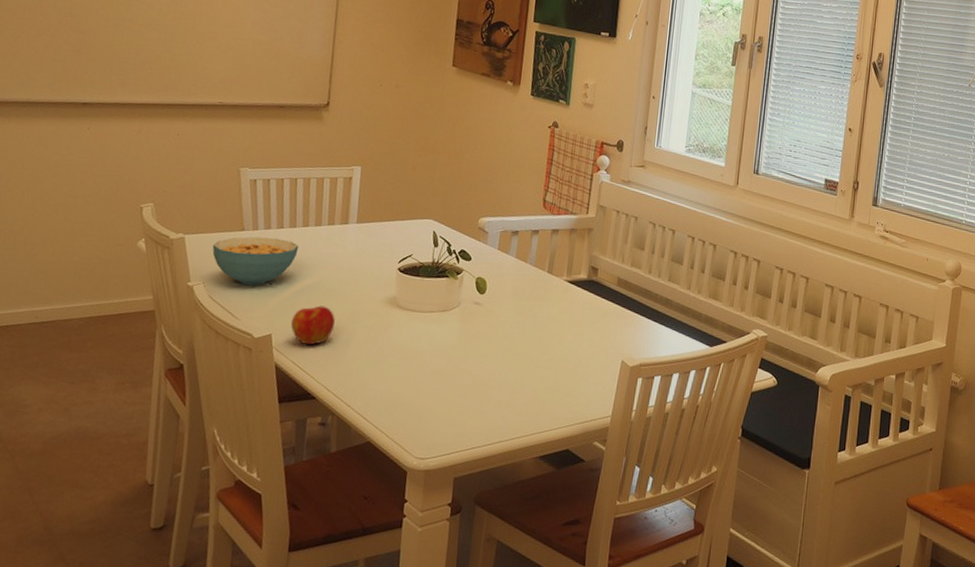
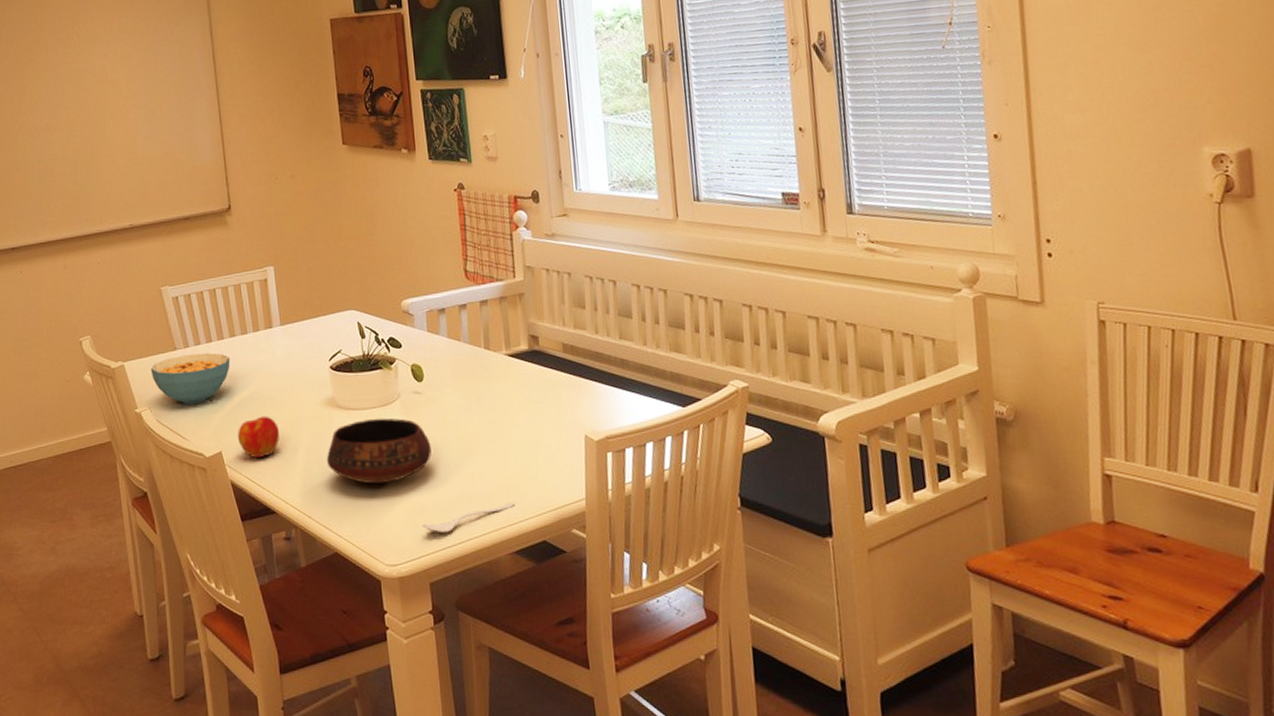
bowl: none [376,321,481,383] -> present [326,418,432,484]
spoon: none [457,412,548,434] -> present [422,502,516,533]

